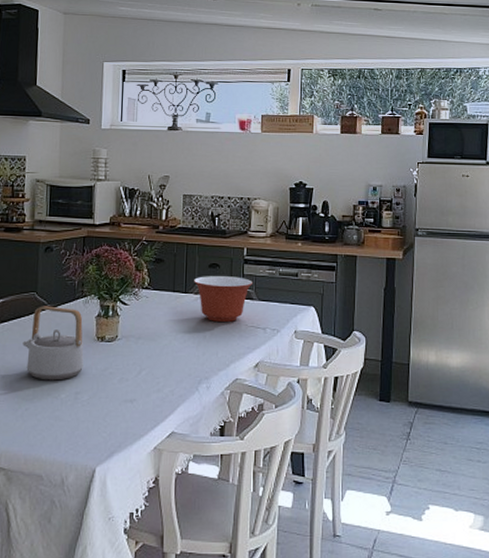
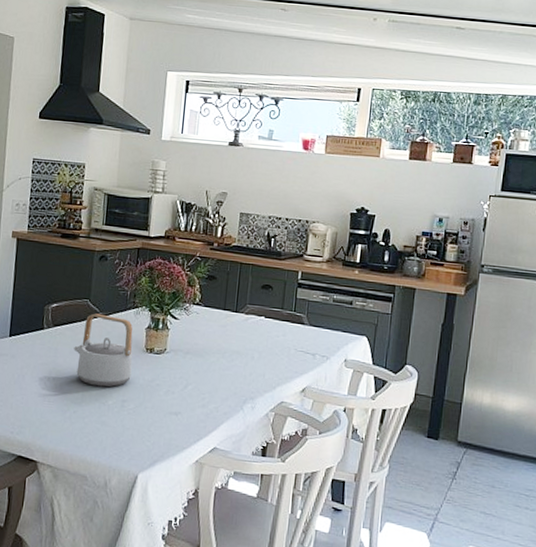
mixing bowl: present [194,276,254,322] -> none [245,296,306,345]

